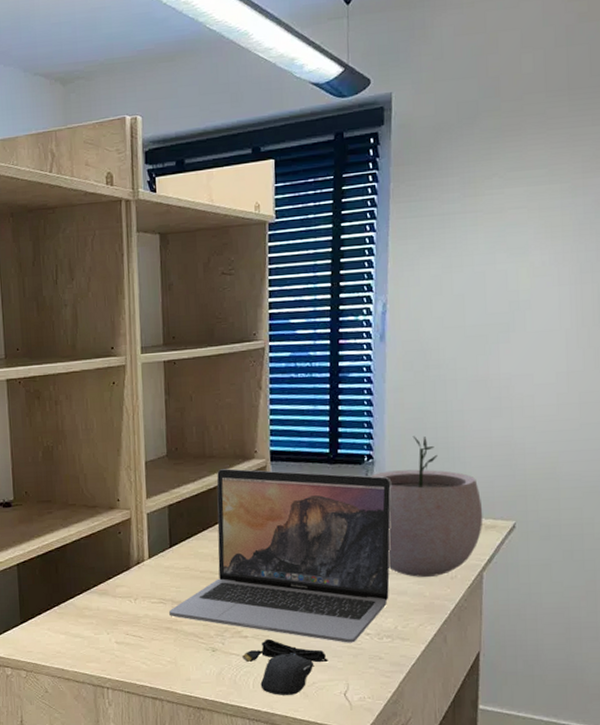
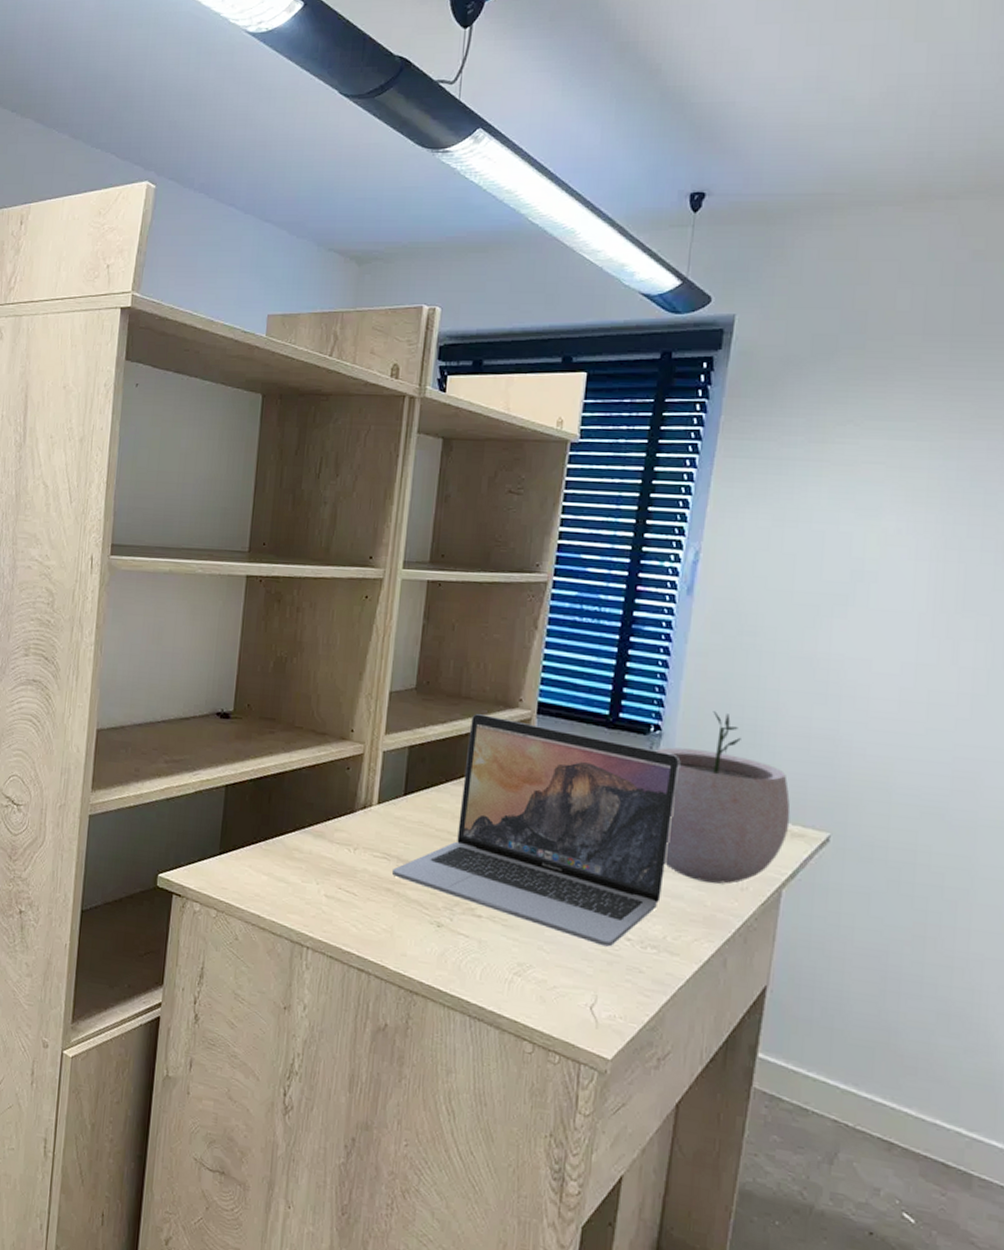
computer mouse: present [242,638,328,695] -> none [472,923,576,997]

